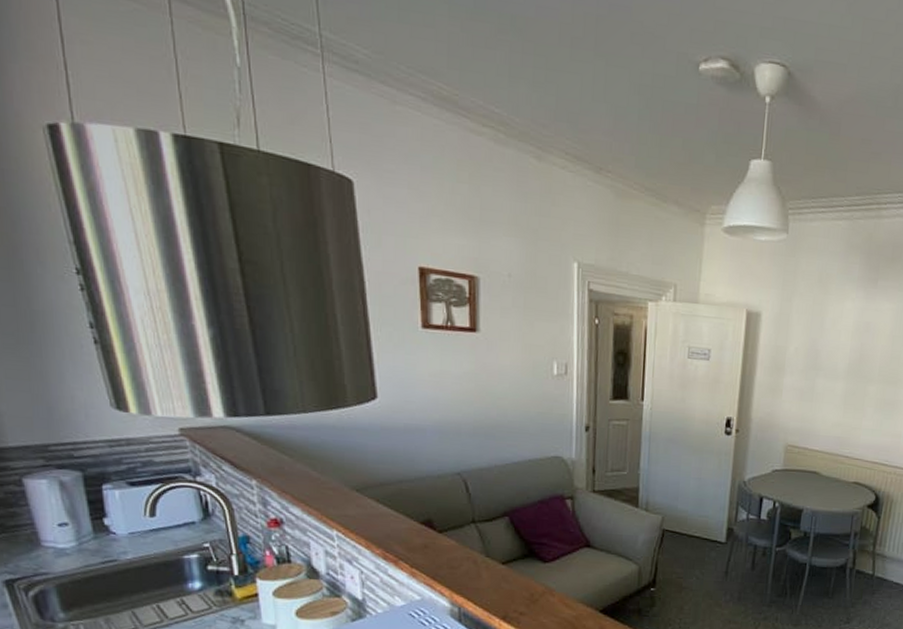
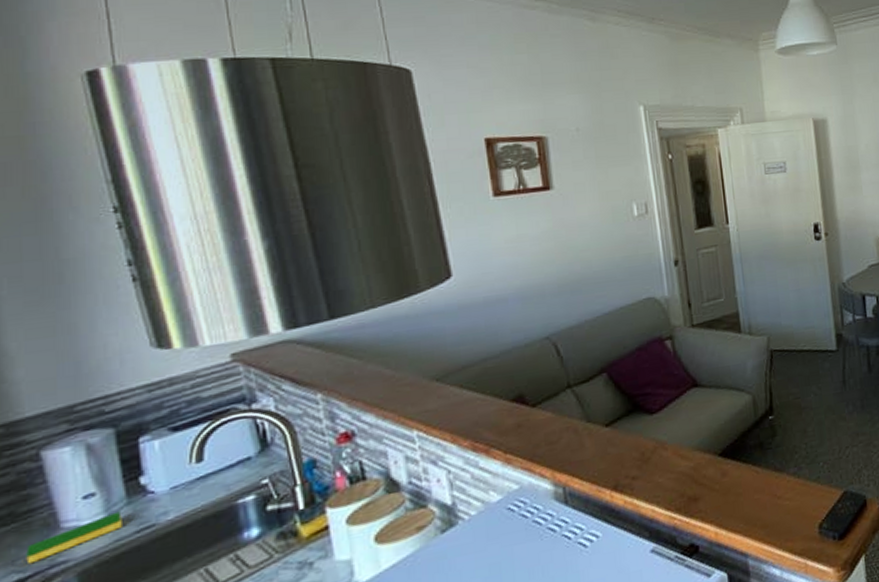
dish sponge: none [15,542,90,569] -> present [26,511,122,565]

